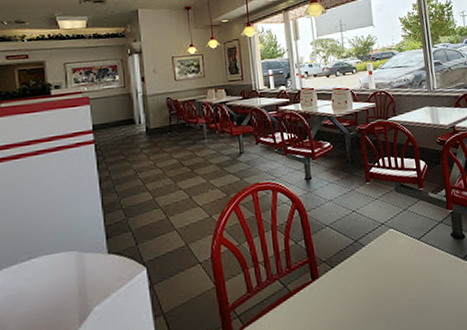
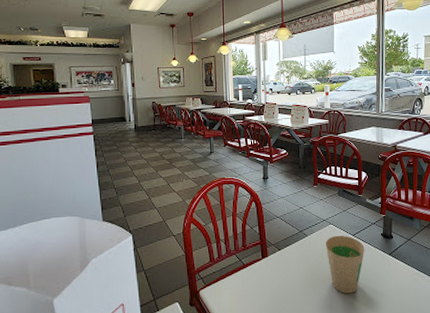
paper cup: none [386,240,435,316] -> present [325,235,365,294]

